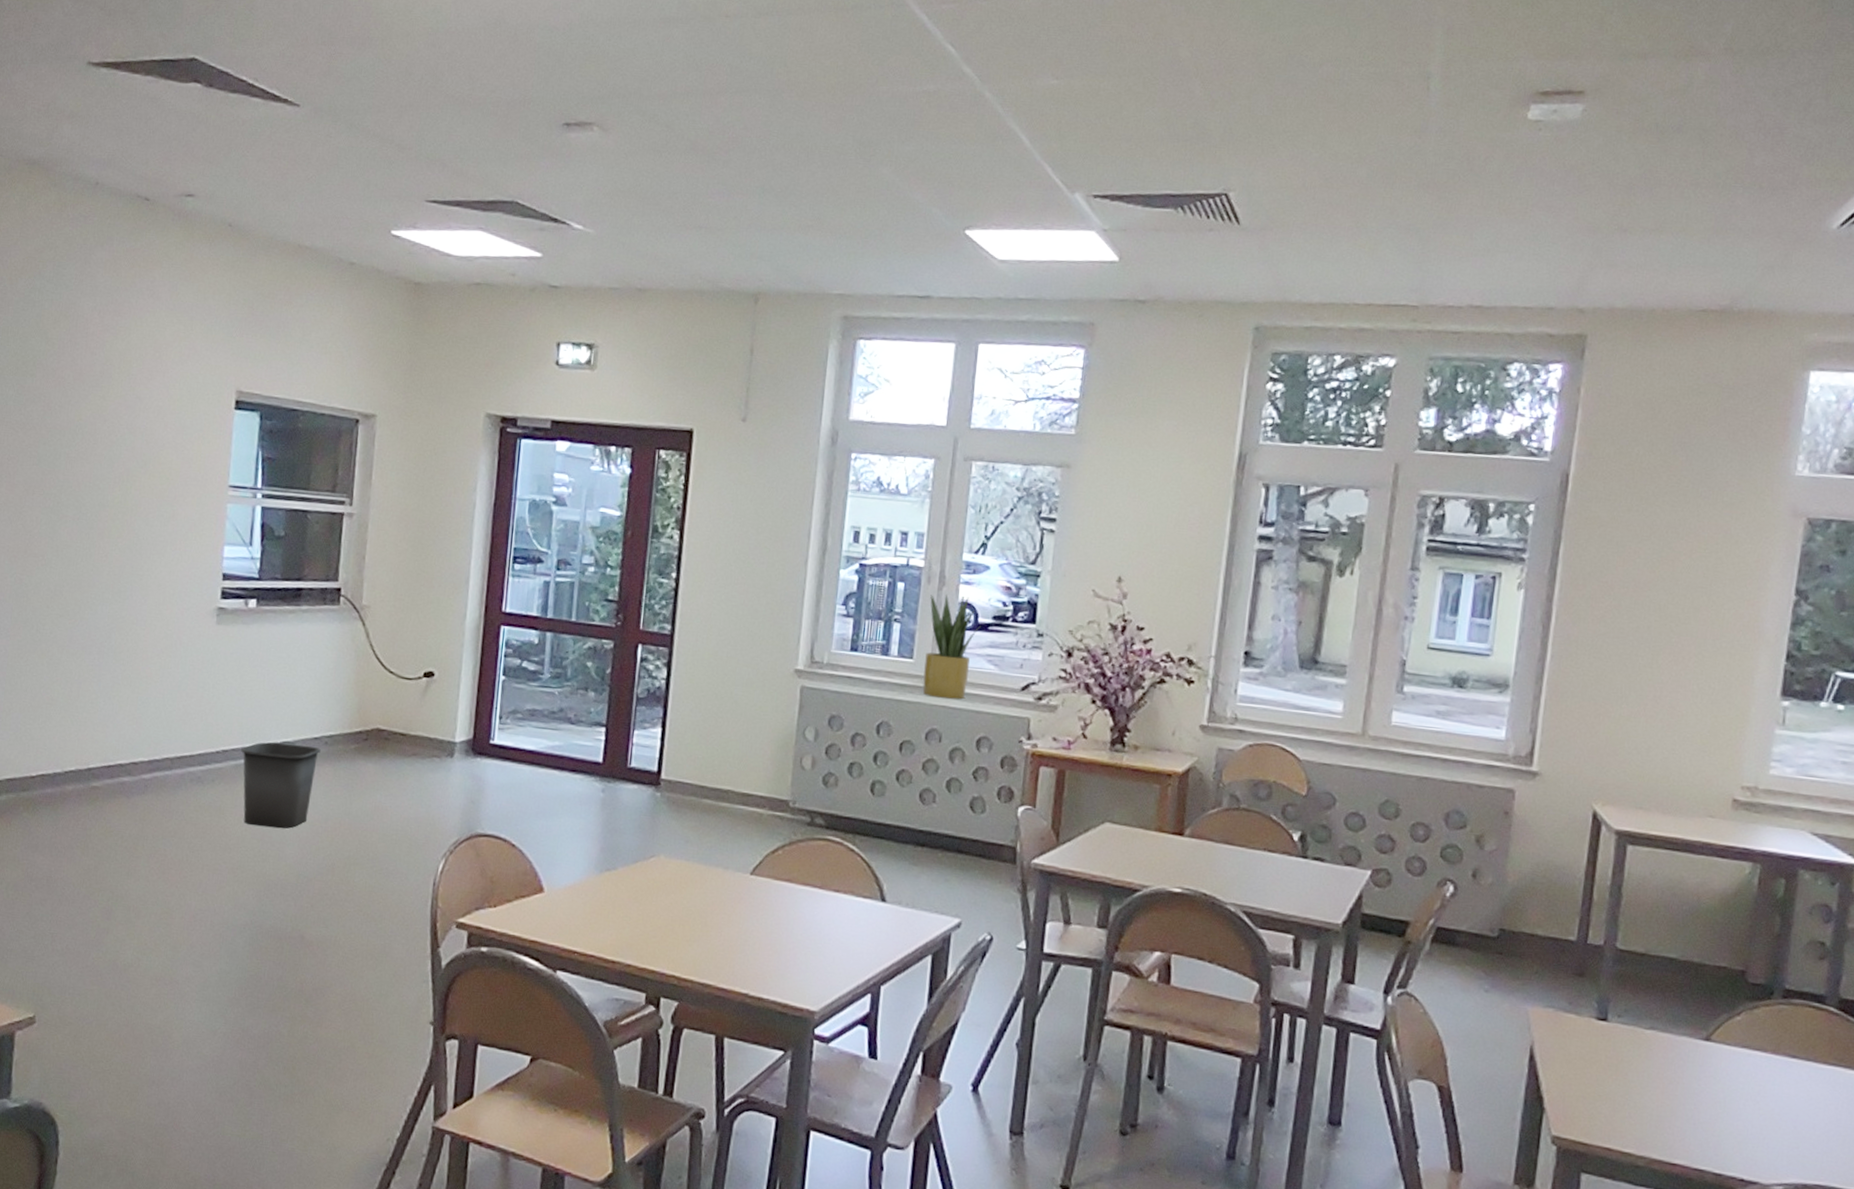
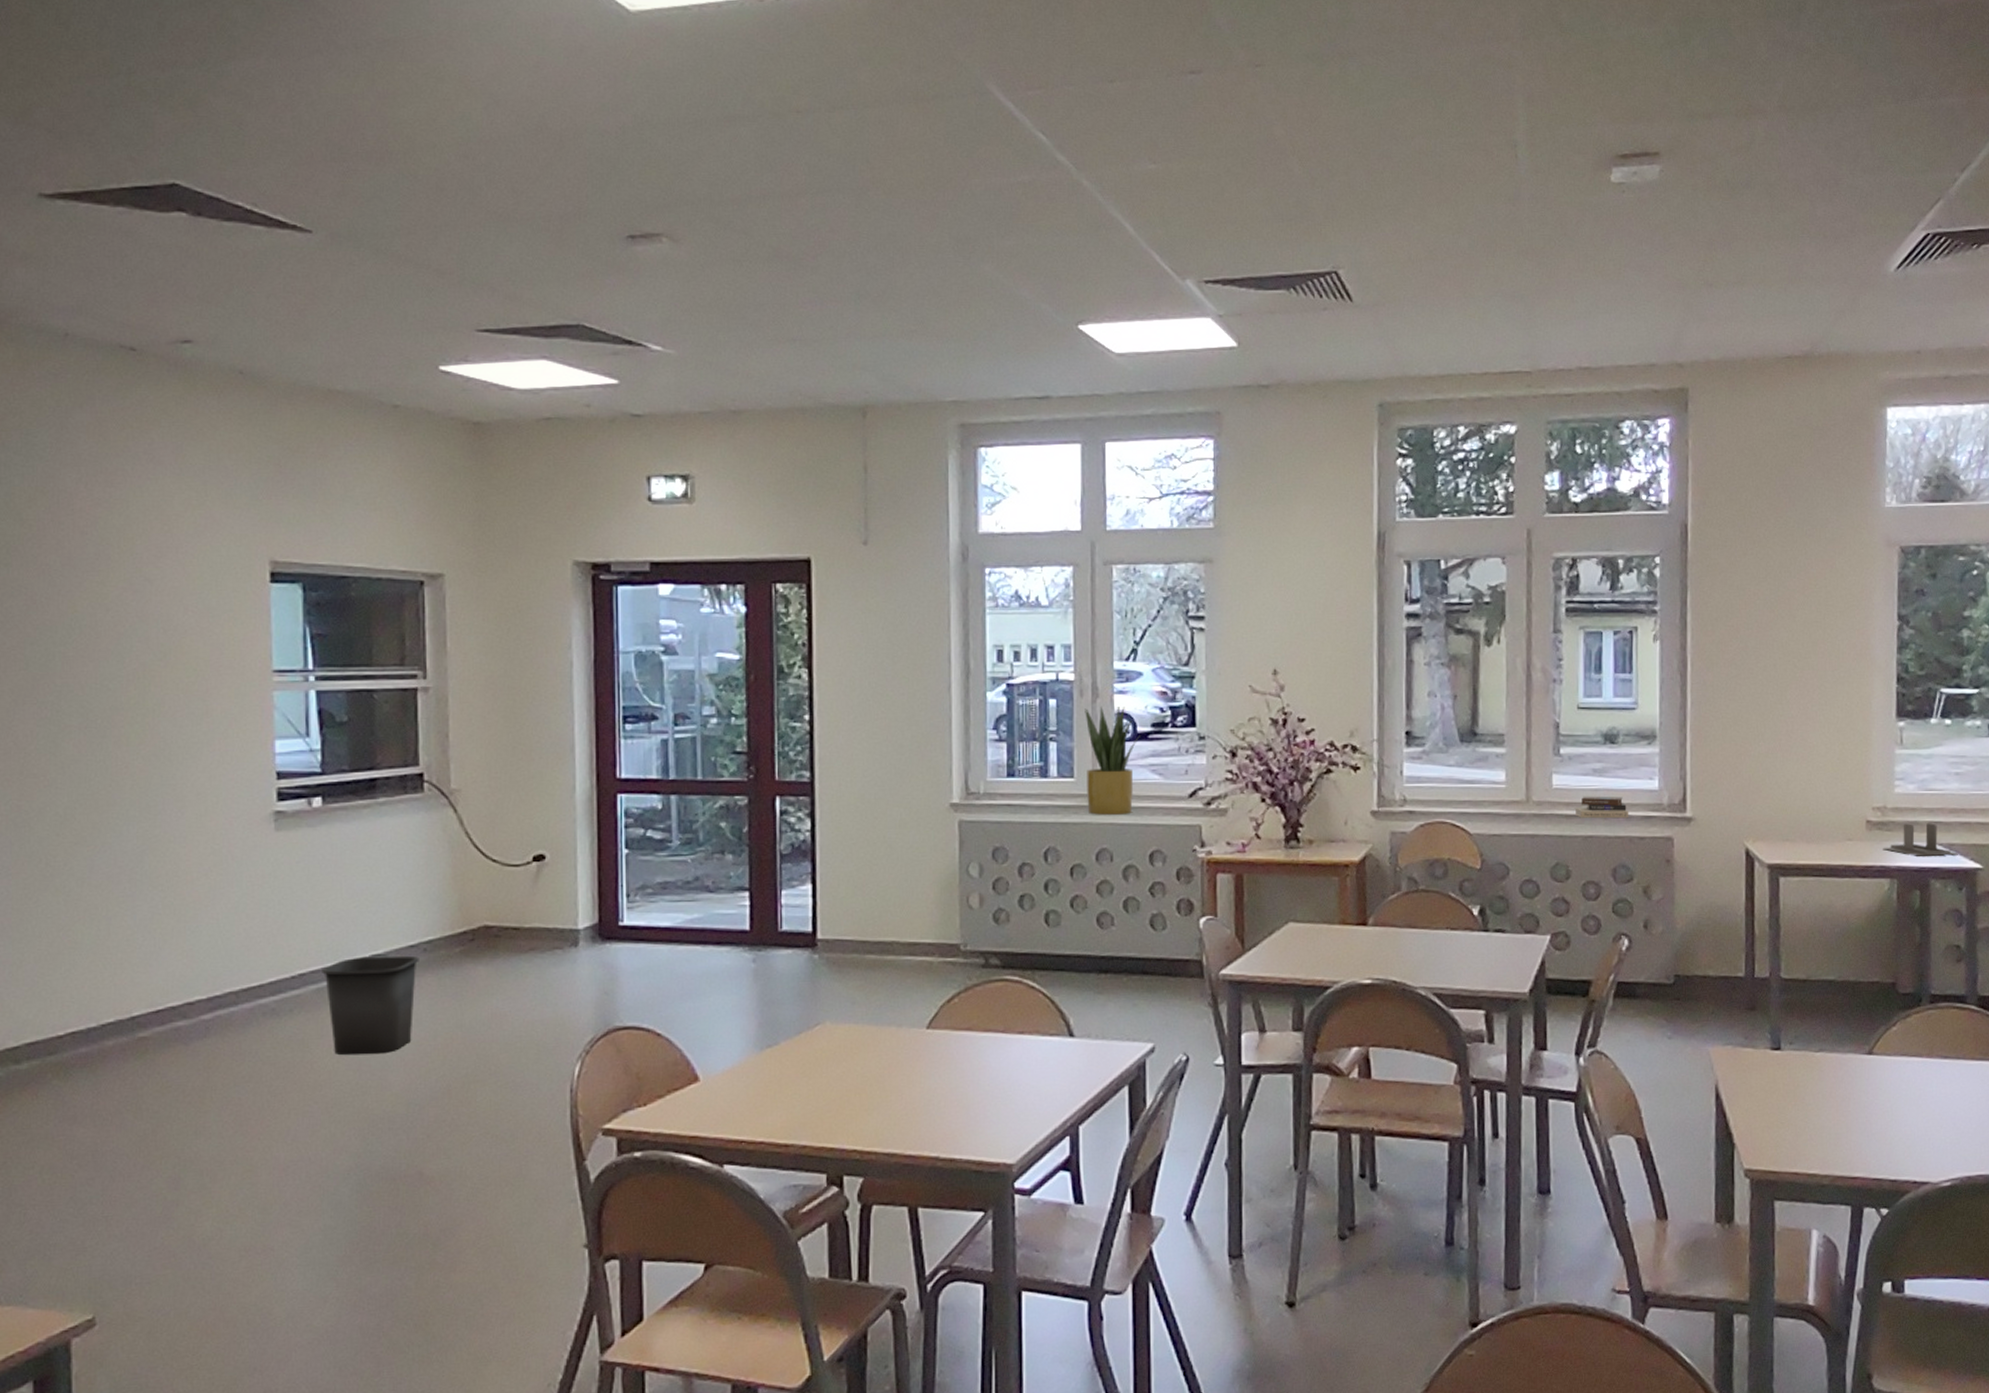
books: none [1411,736,1471,765] -> present [1574,796,1629,819]
napkin holder: none [1748,807,1835,848] -> present [1883,823,1958,856]

